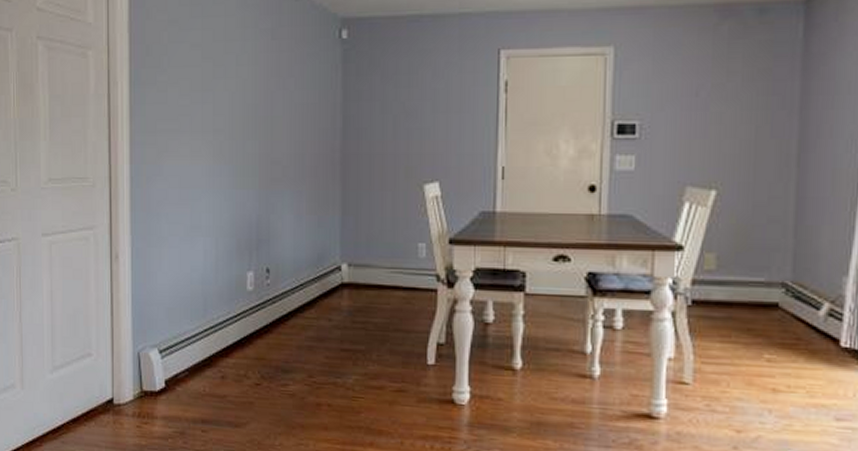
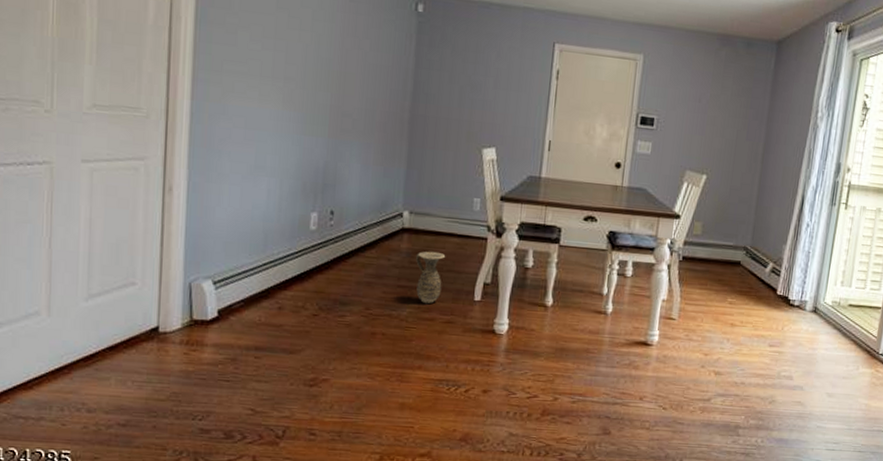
ceramic jug: none [359,308,391,370] -> present [416,251,446,304]

